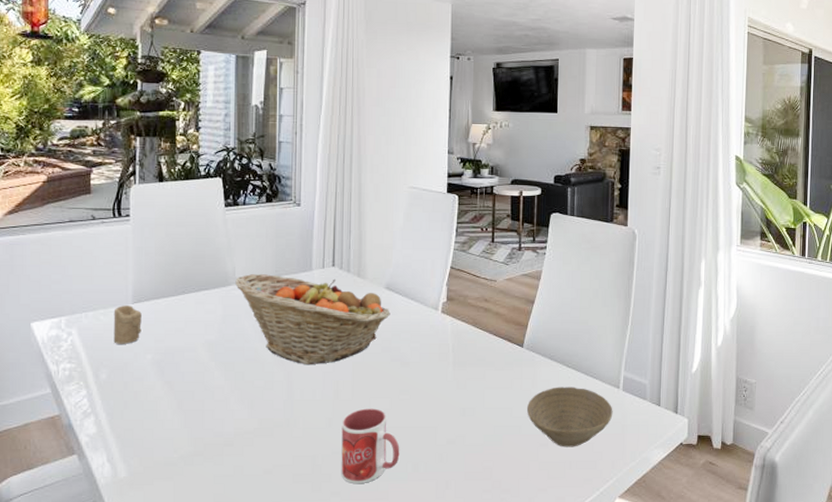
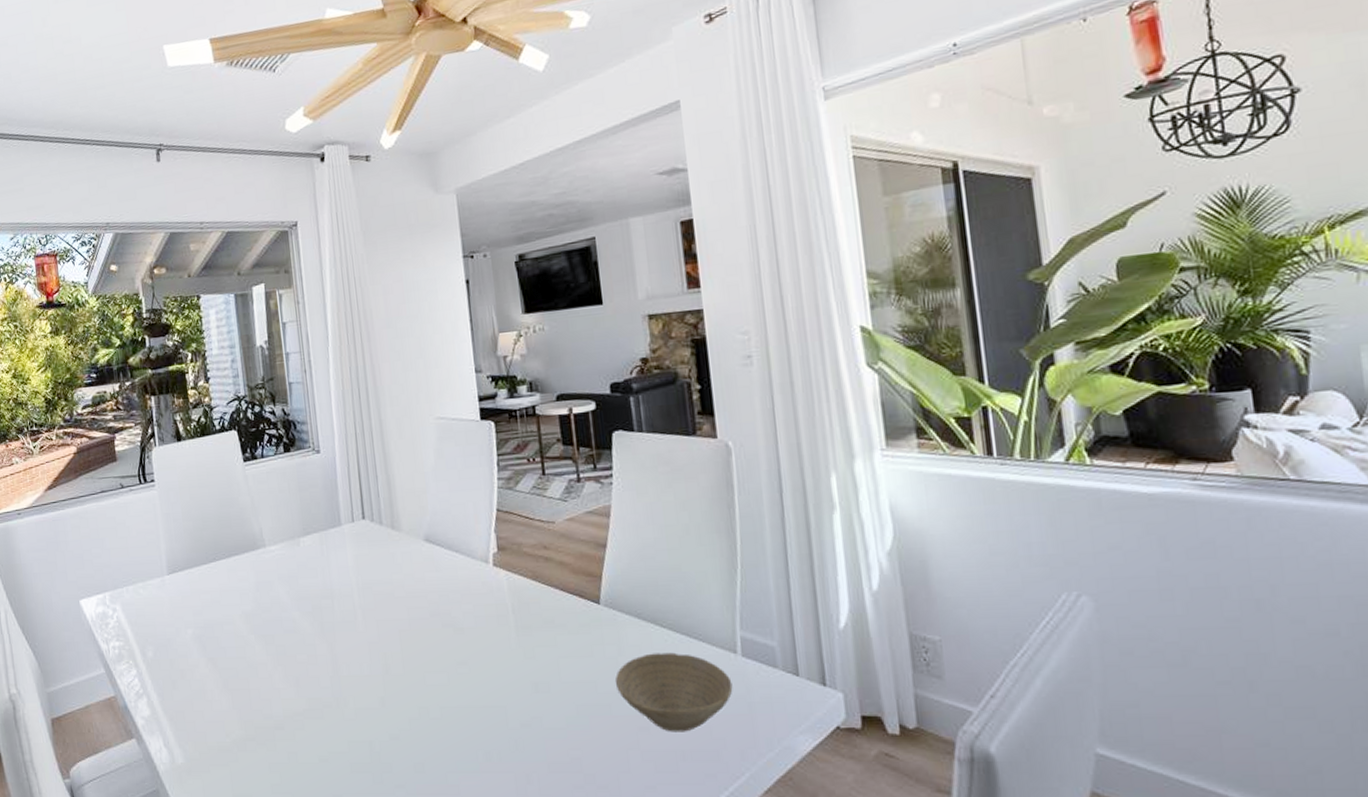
candle: present [113,306,142,344] -> none [151,577,180,619]
fruit basket: present [235,274,391,365] -> none [263,533,434,636]
mug: present [341,408,400,483] -> none [396,684,467,775]

